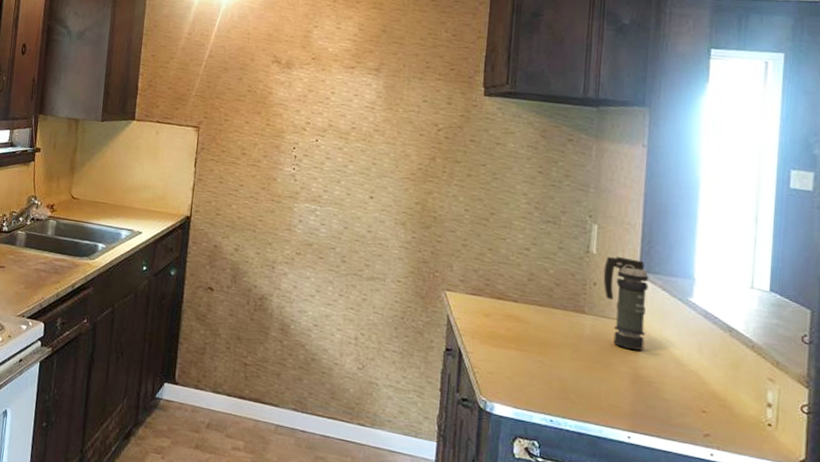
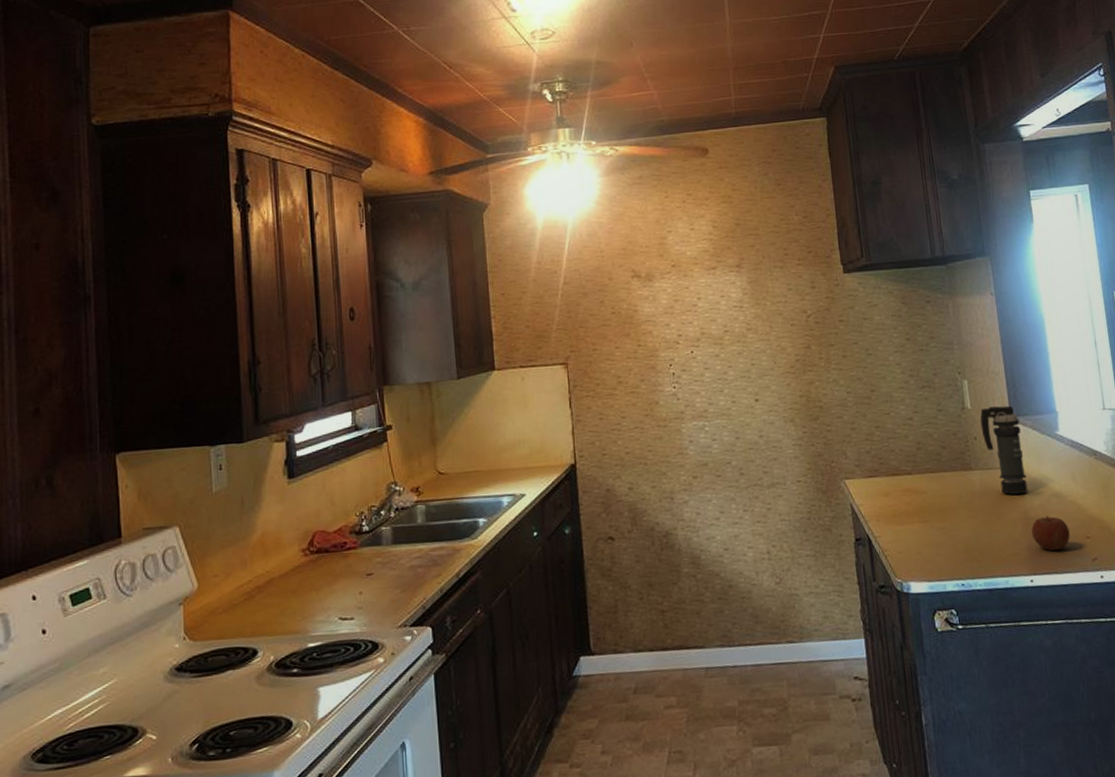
apple: none [639,378,684,416] -> present [1031,516,1070,551]

